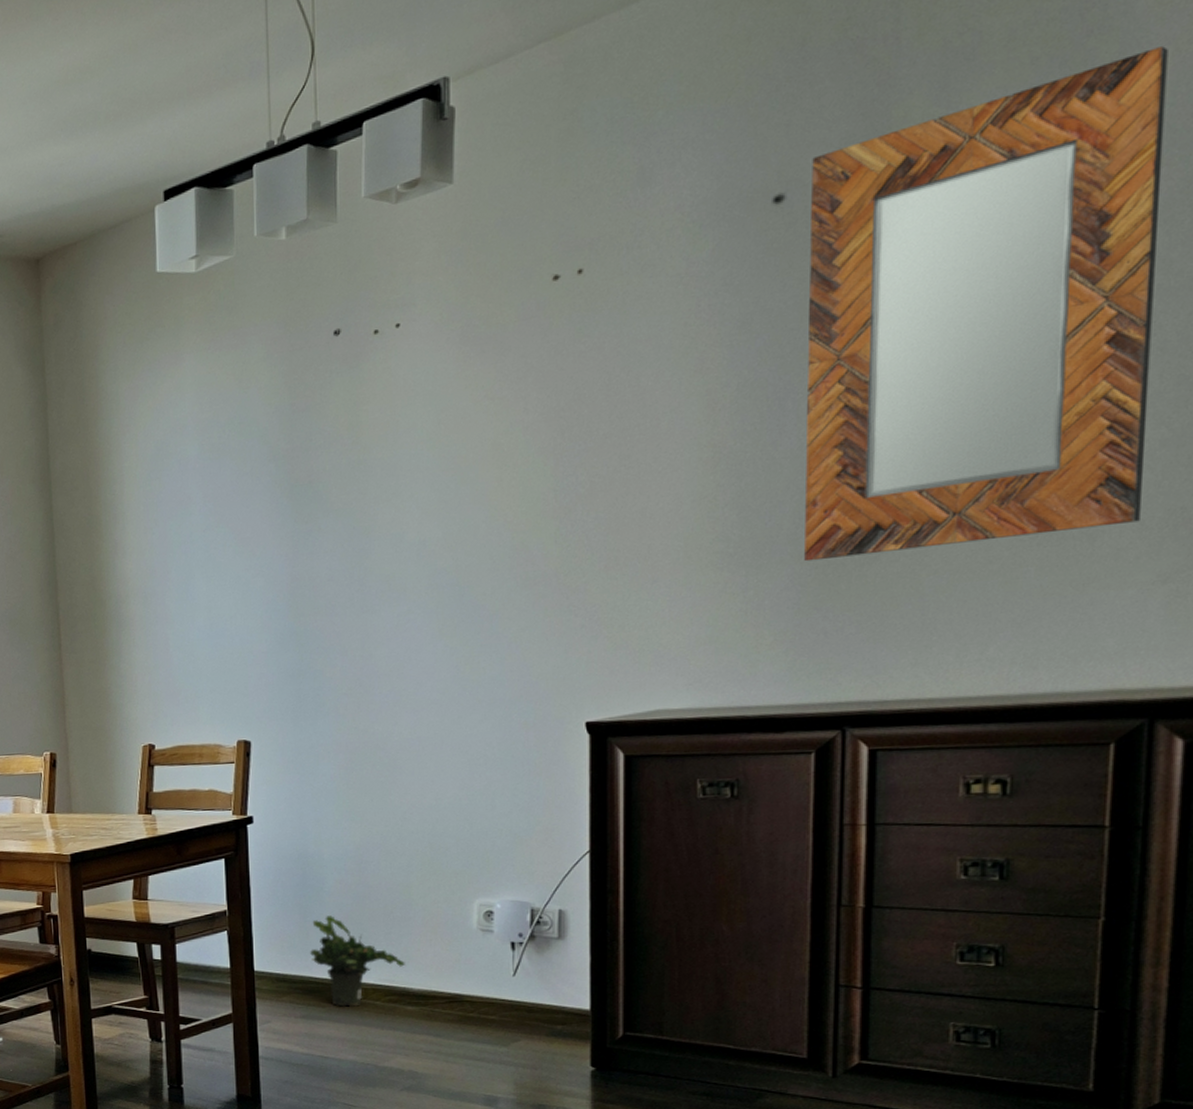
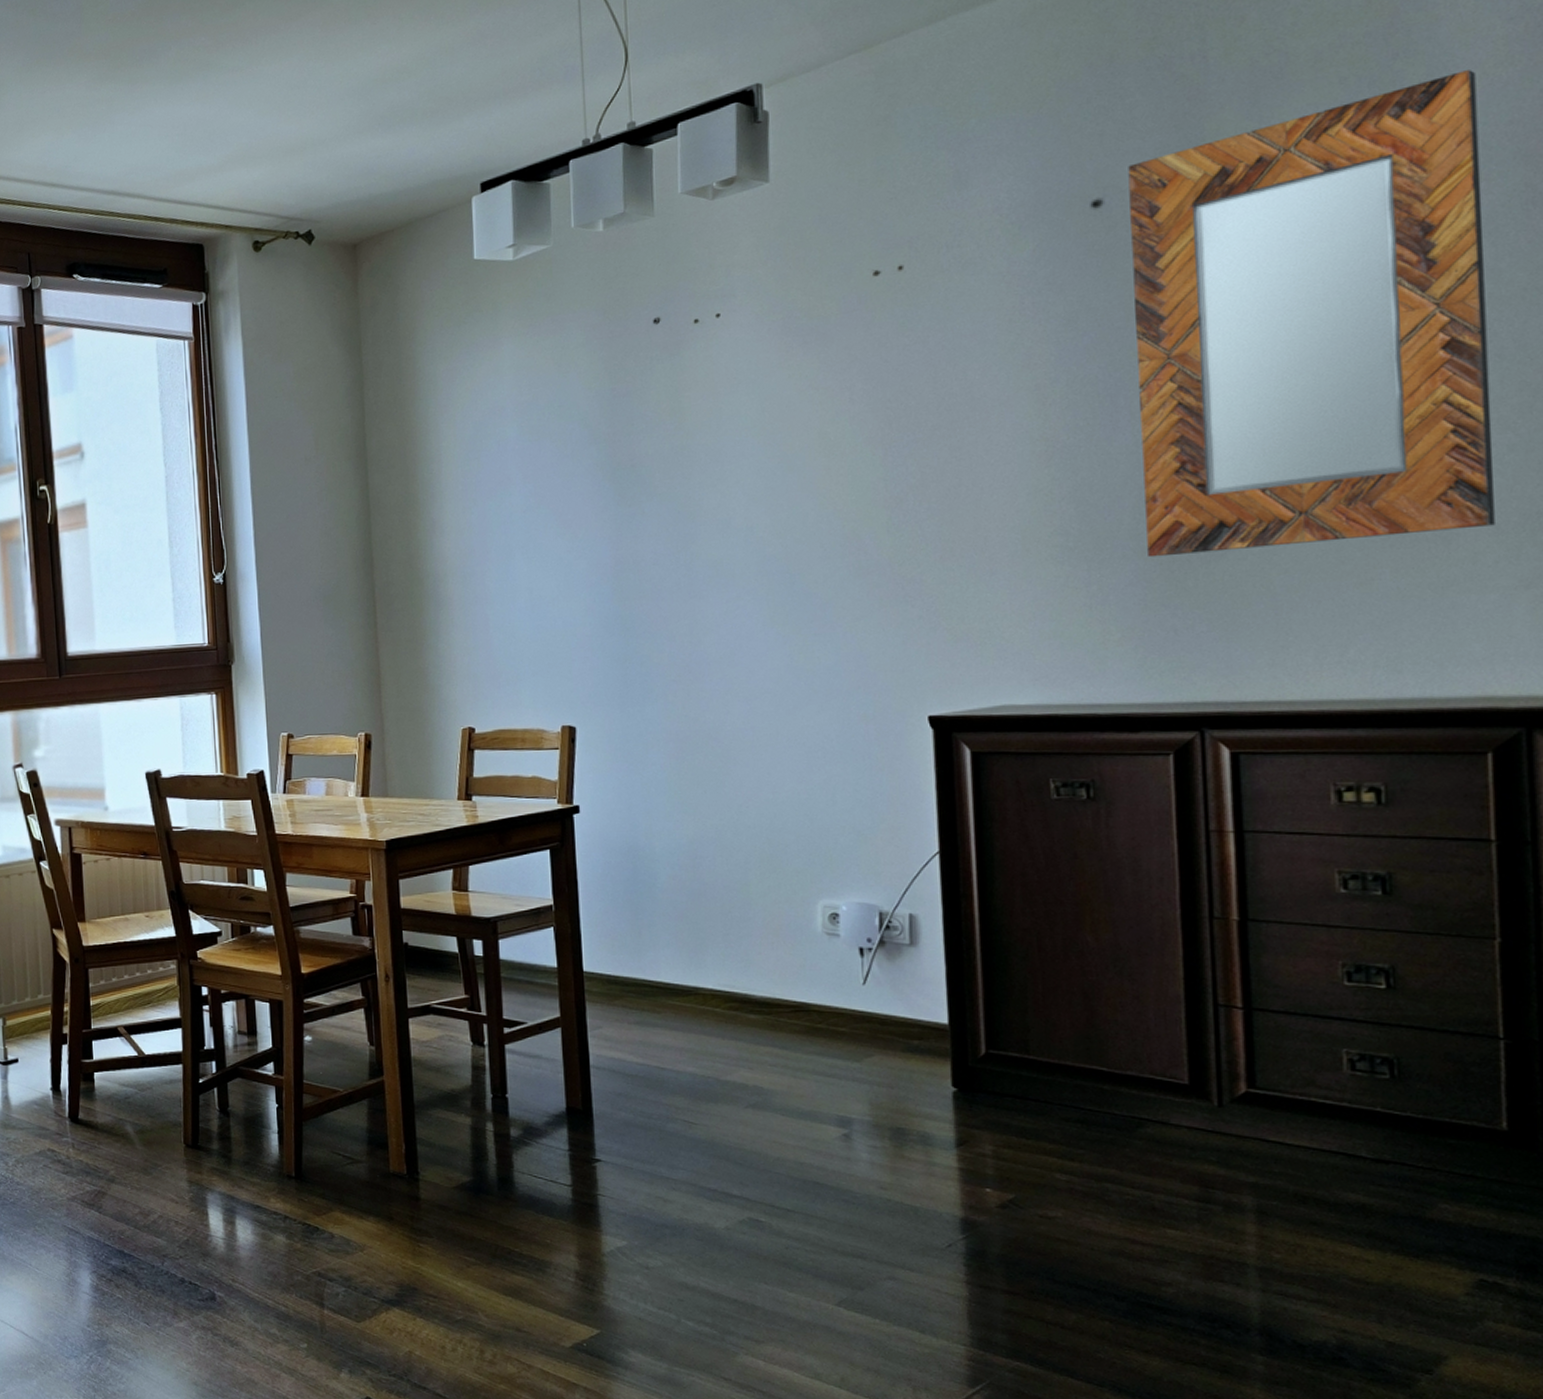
potted plant: present [310,915,405,1007] -> none [643,913,746,1013]

